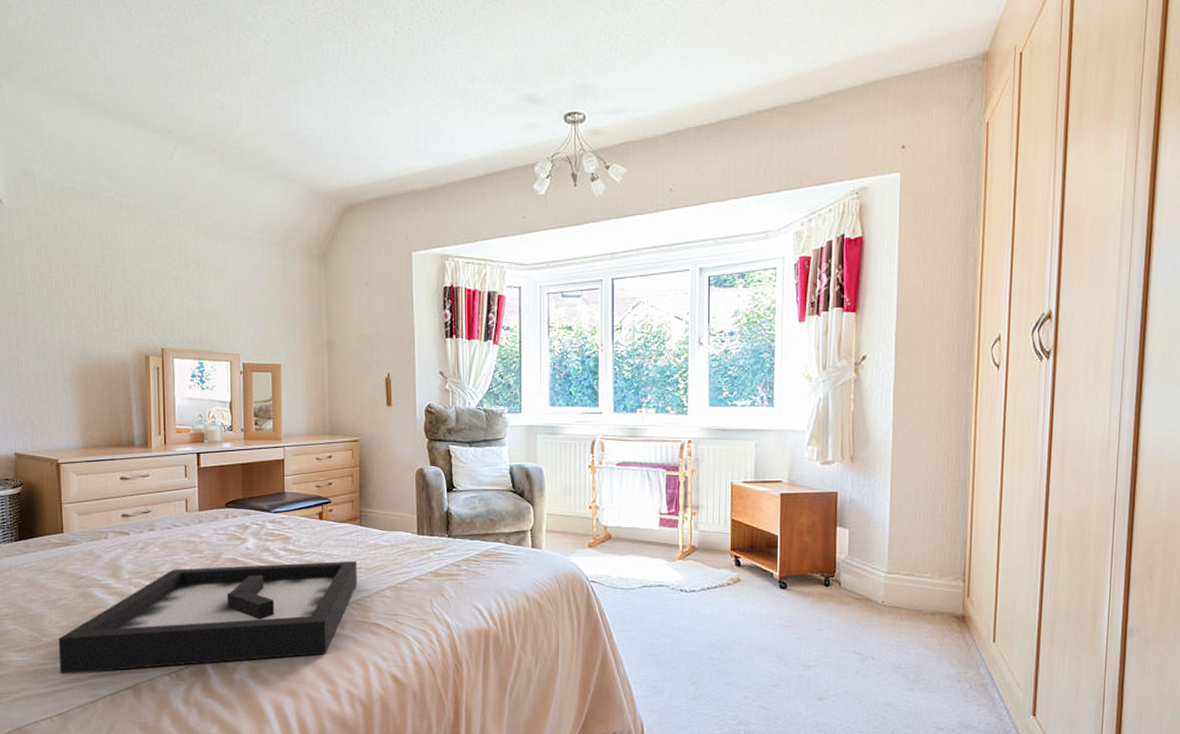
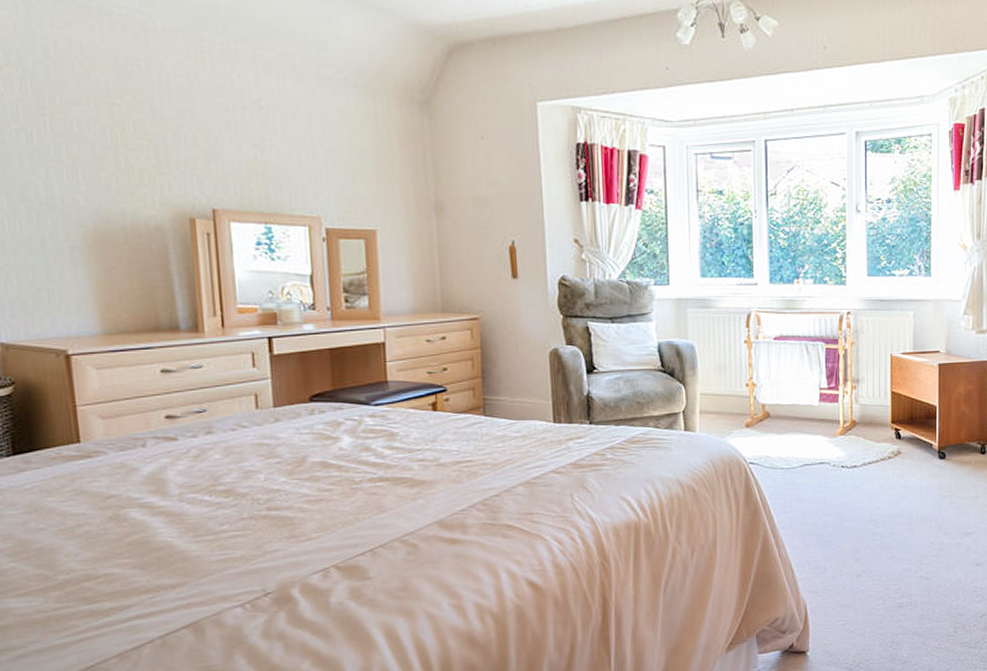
decorative tray: present [58,560,357,674] -> none [80,455,483,618]

